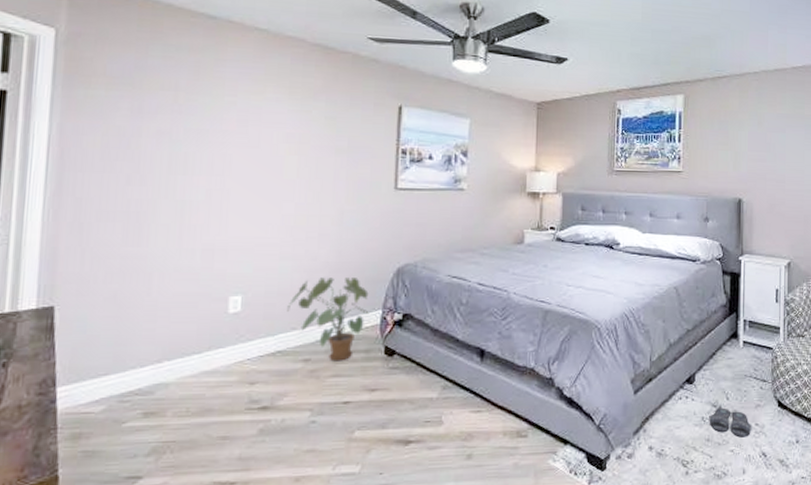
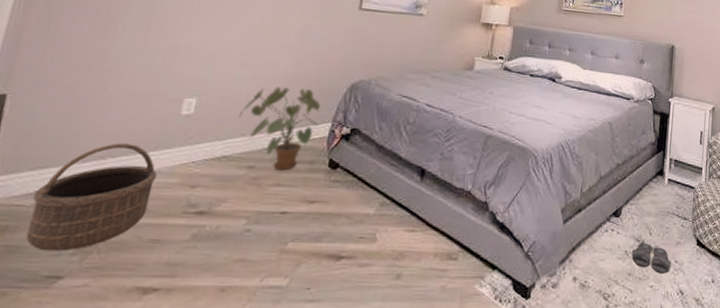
basket: none [99,346,215,454] -> present [25,143,158,252]

